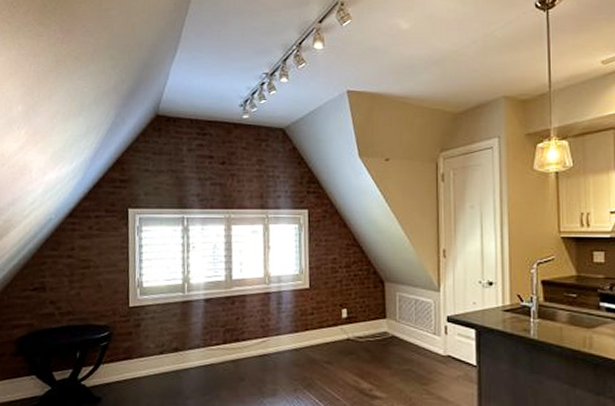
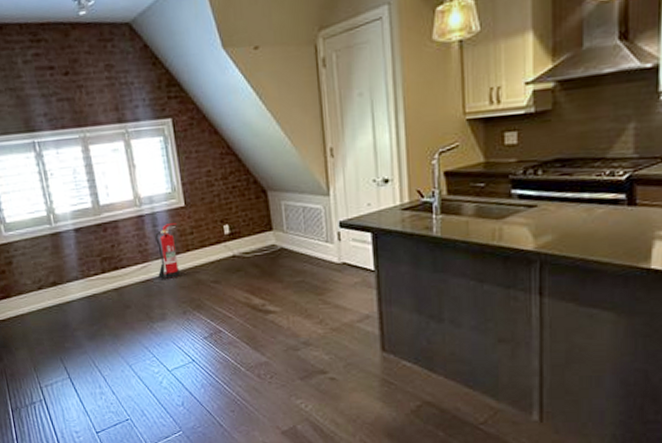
fire extinguisher: none [276,303,299,355] -> present [155,223,181,279]

